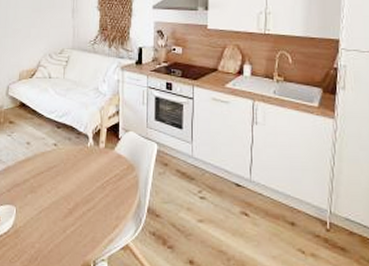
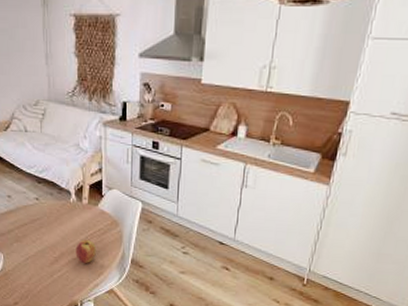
apple: none [90,187,112,216] -> present [75,240,96,264]

